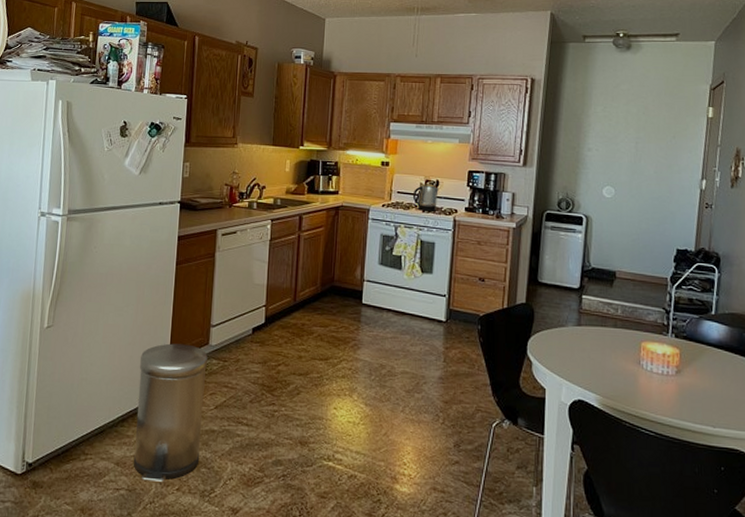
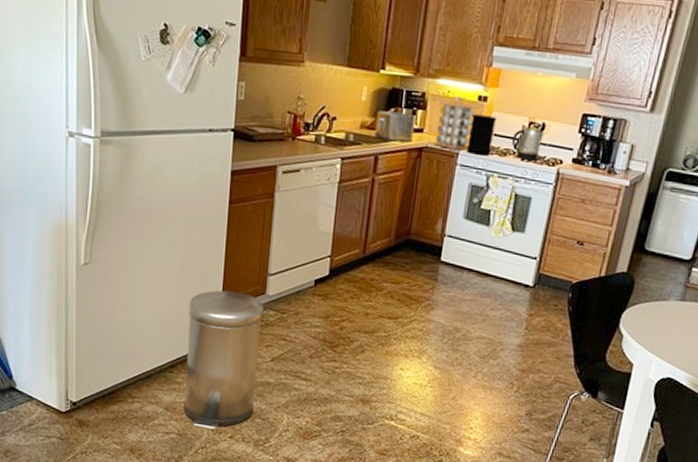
toaster: none [298,179,331,203] -> present [374,110,416,142]
spice rack: none [348,164,381,207] -> present [434,97,476,150]
canister: none [376,176,399,210] -> present [467,113,497,156]

